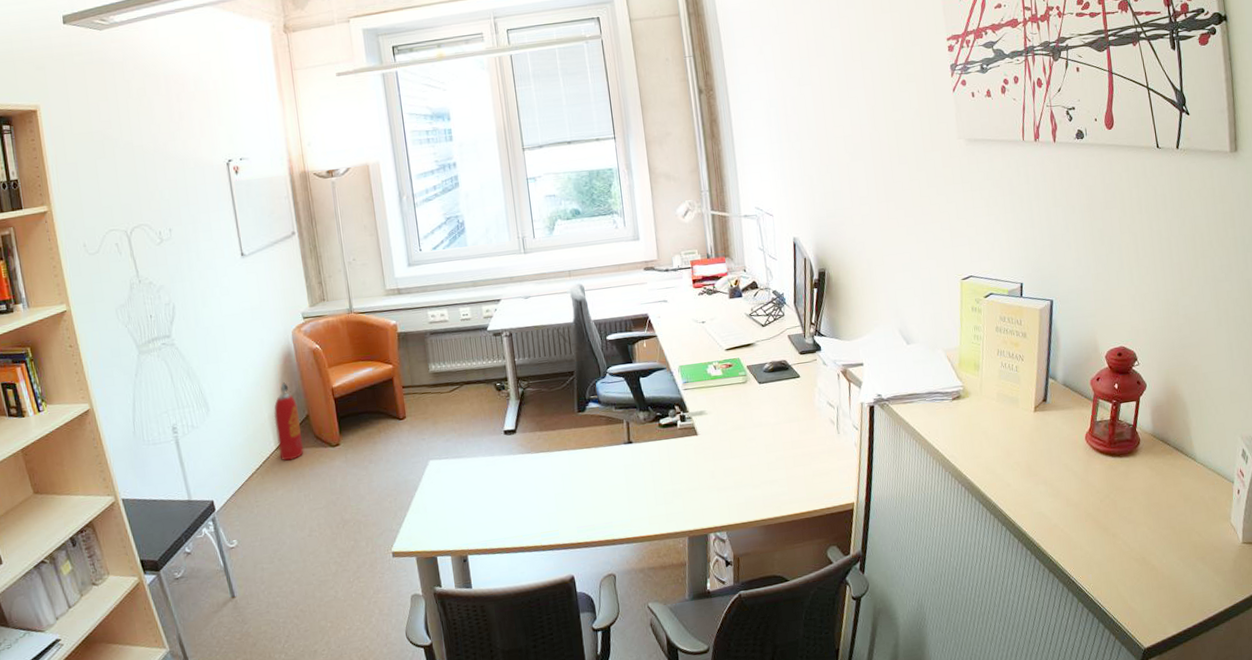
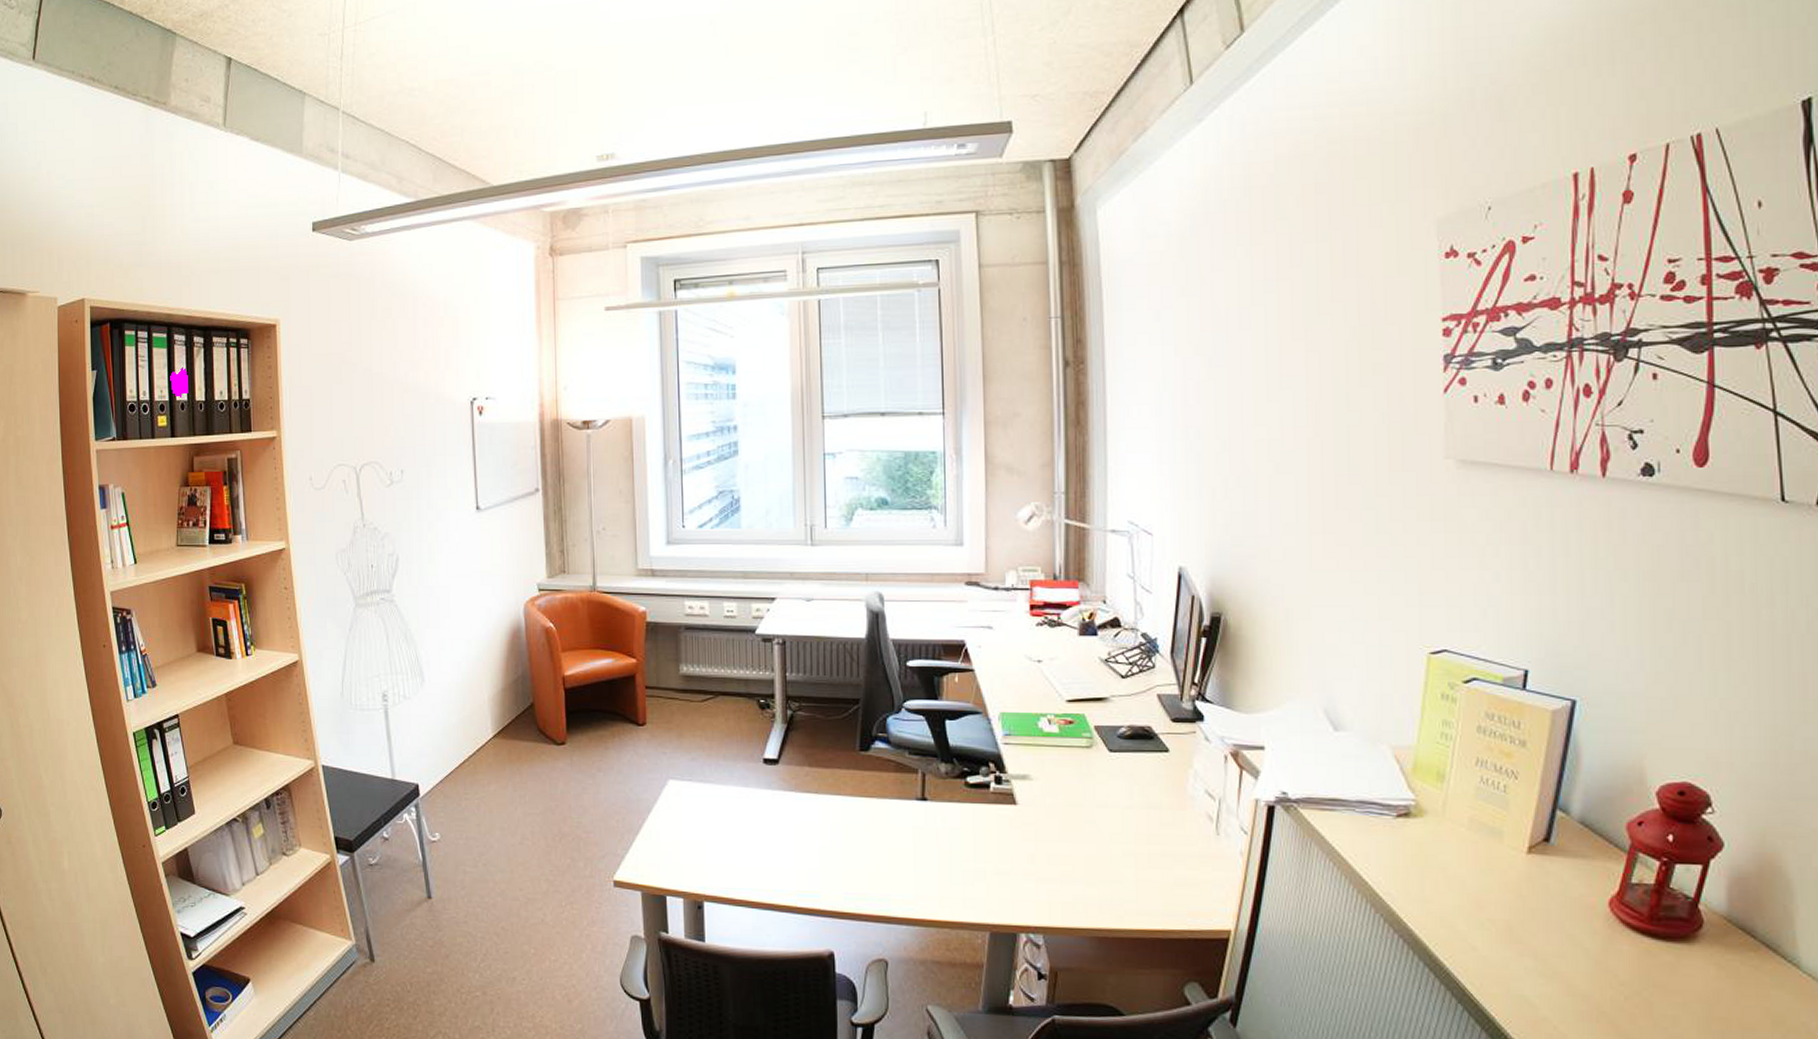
fire extinguisher: present [273,382,304,461] -> none [494,662,524,753]

